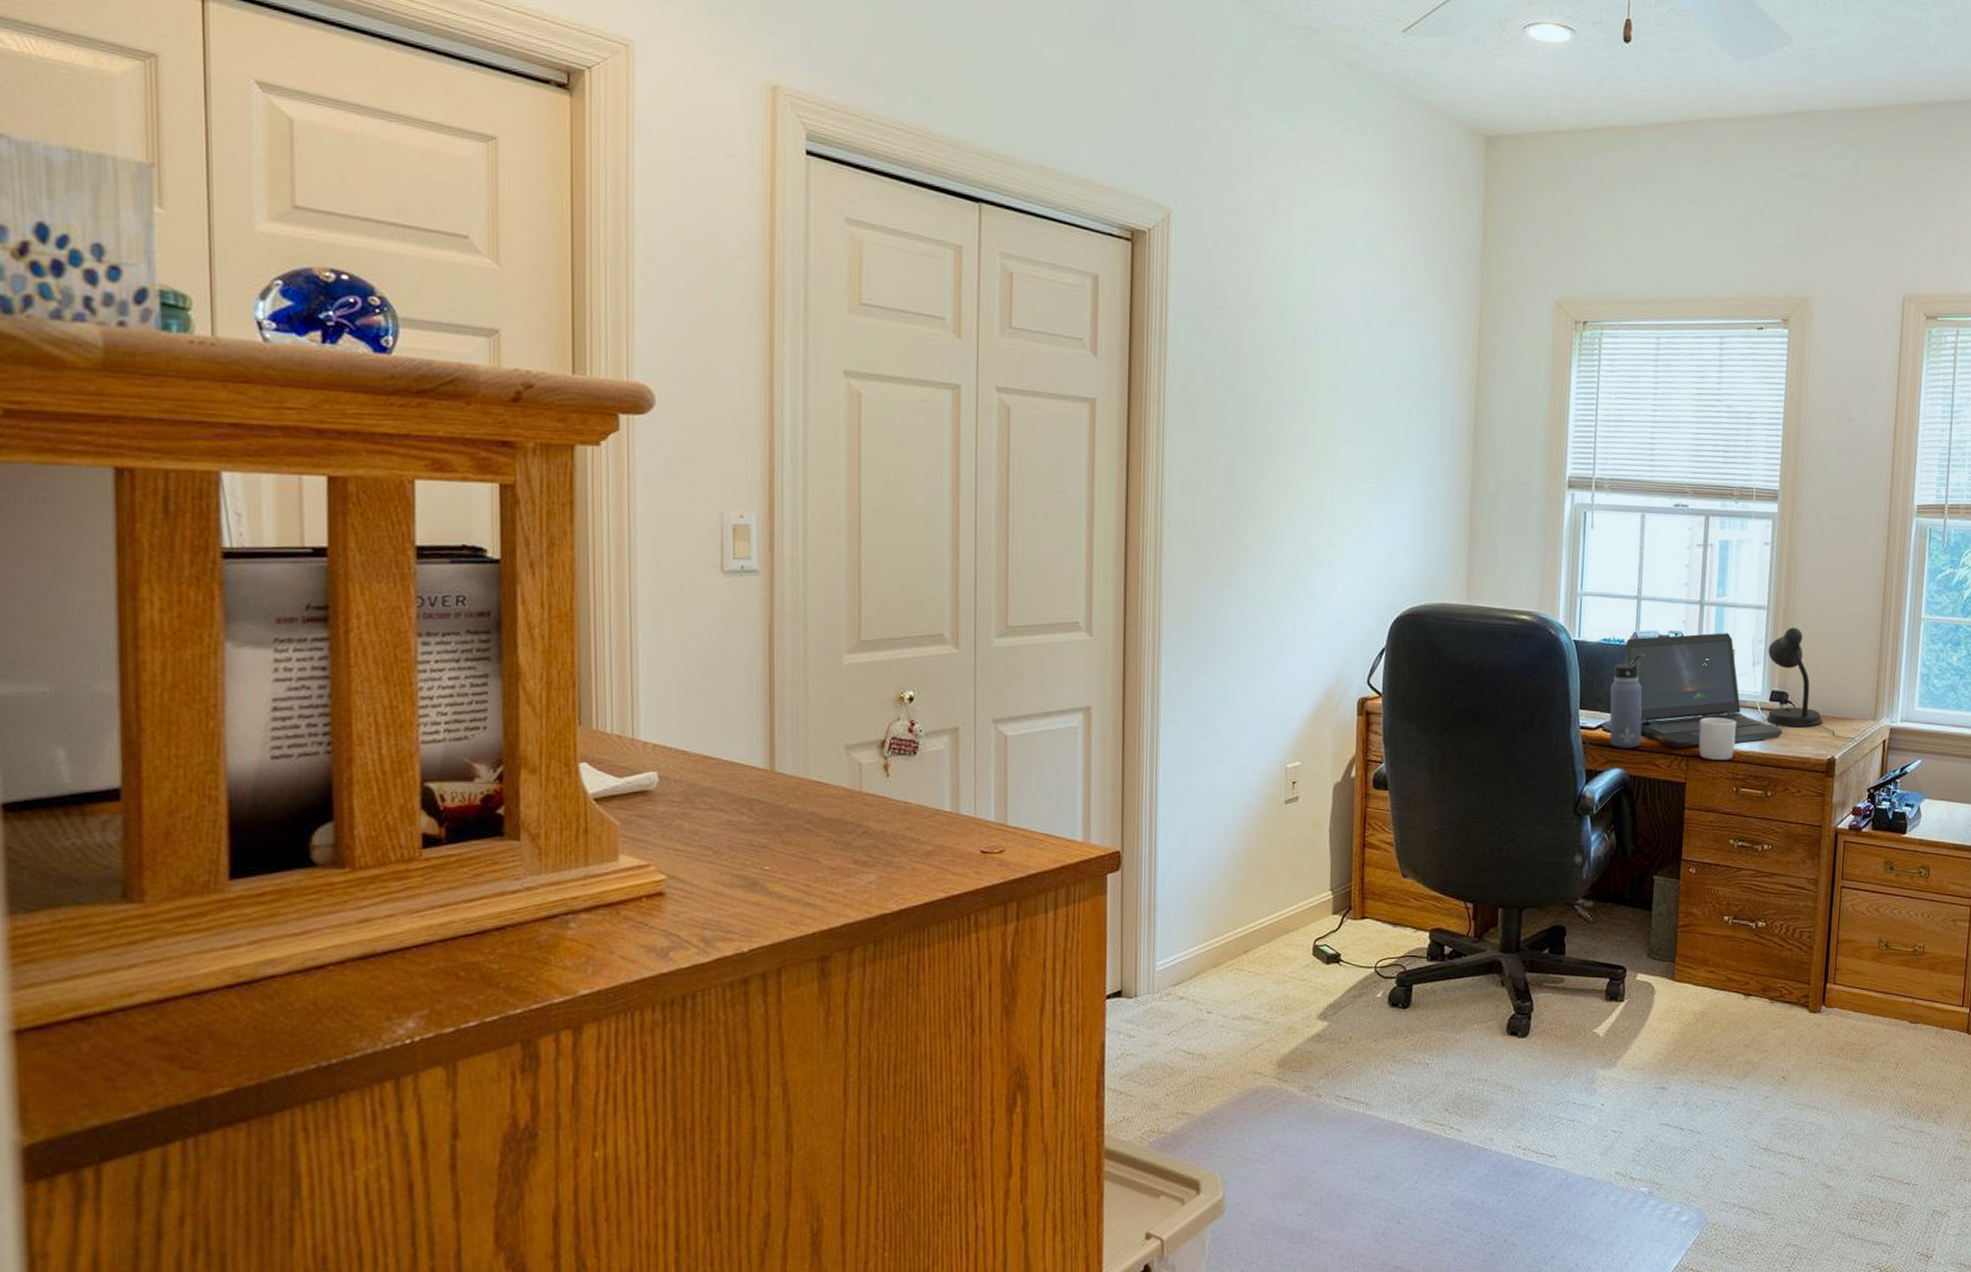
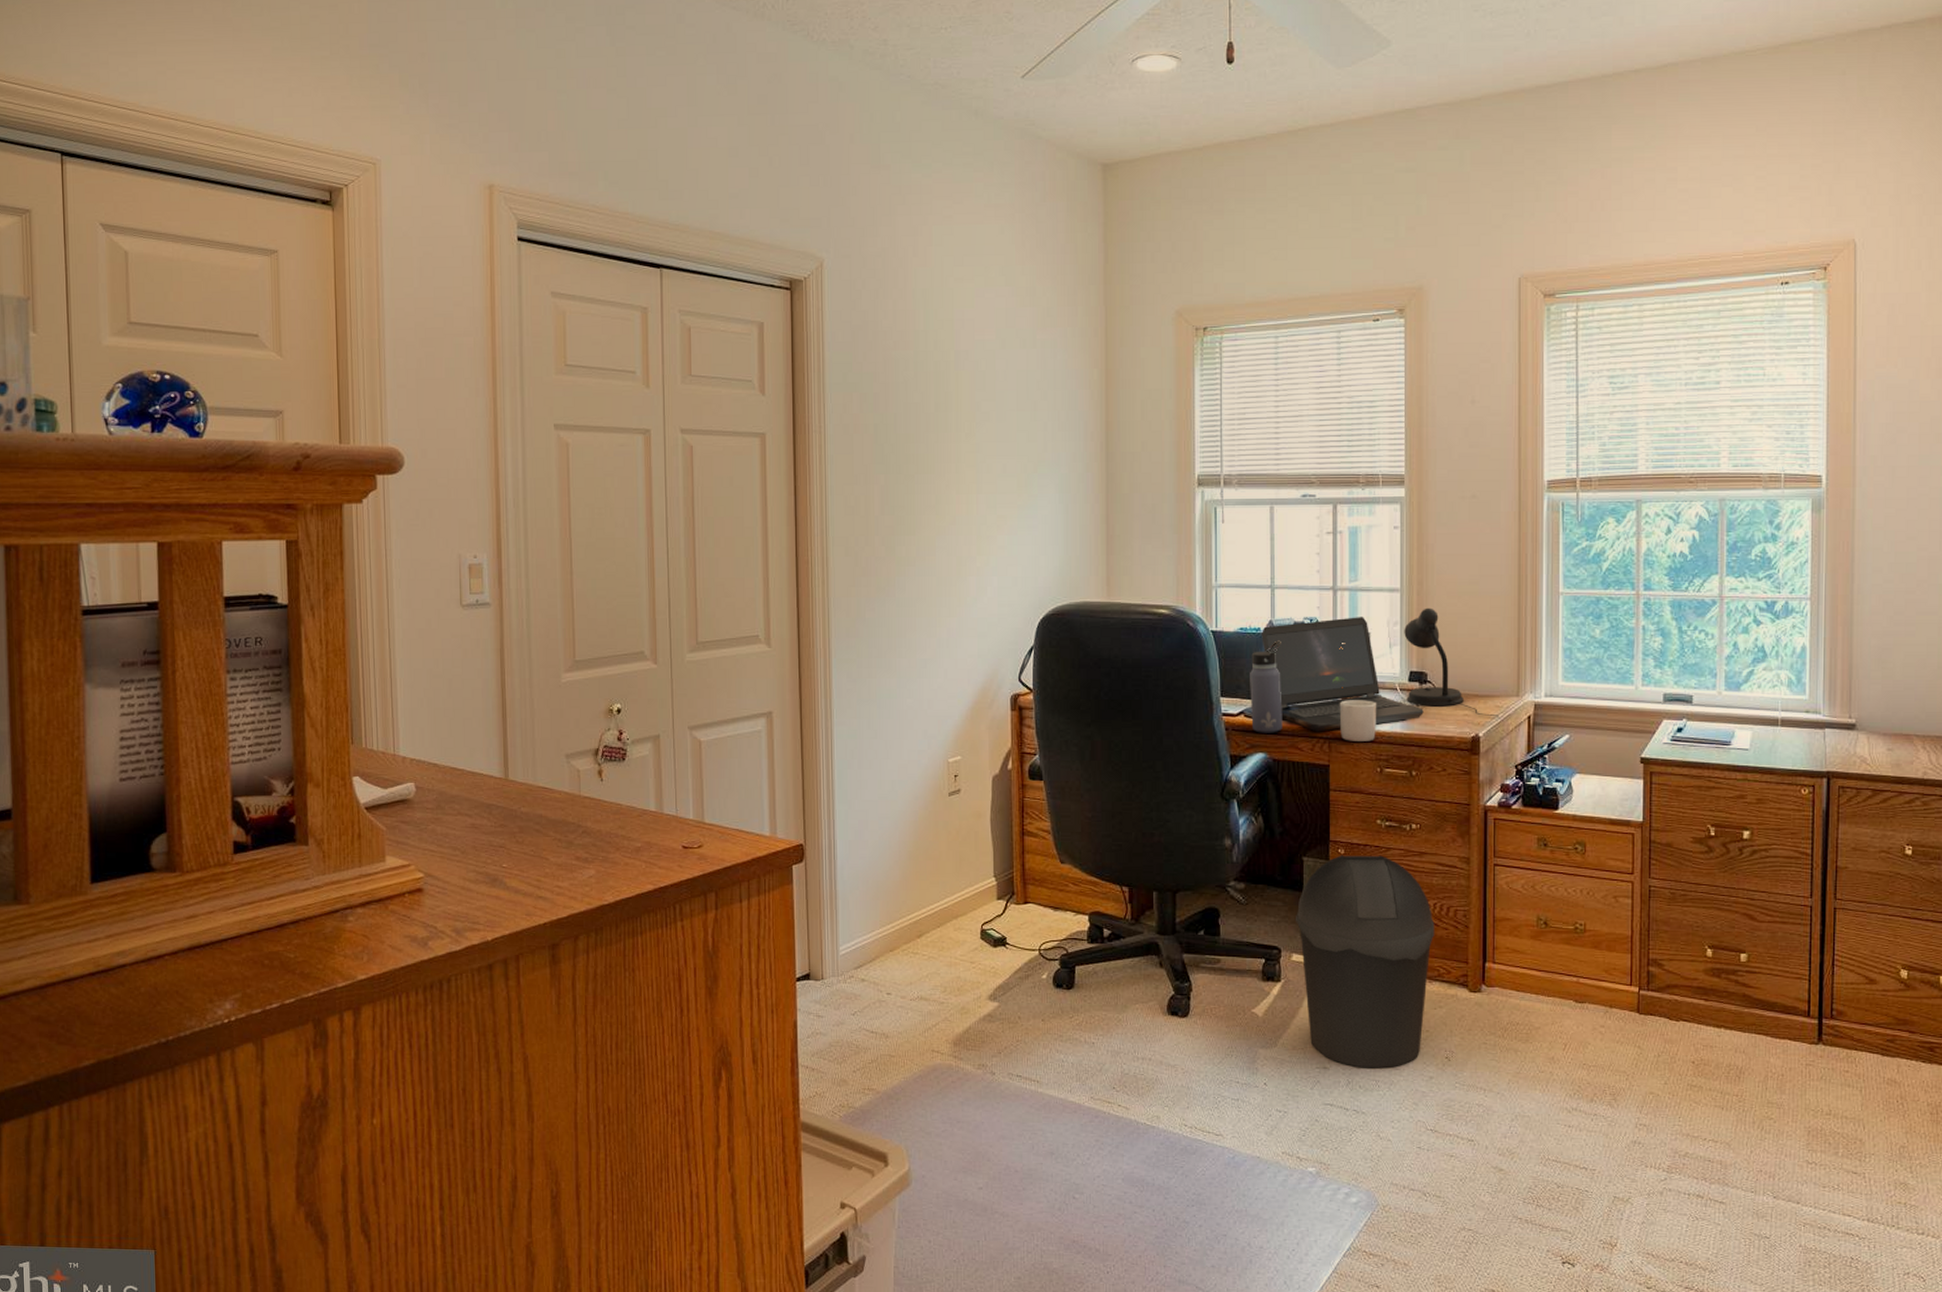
trash bin: none [1642,874,1780,1088] -> present [1294,855,1435,1069]

